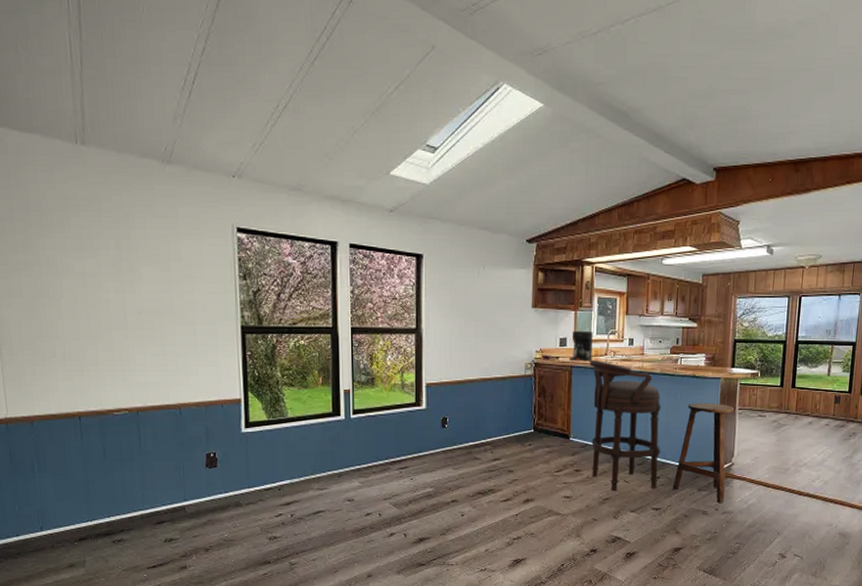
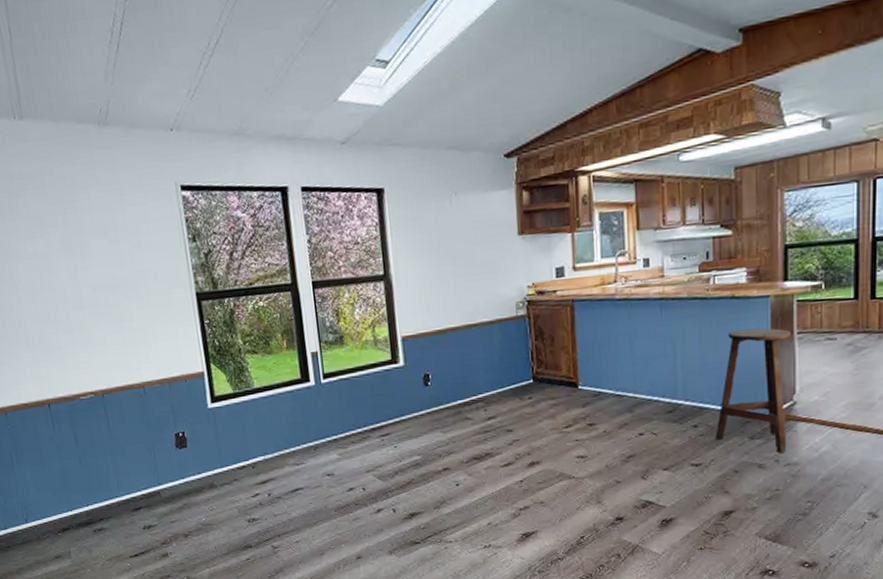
coffee maker: present [568,330,593,362] -> none [568,255,598,295]
bar stool: present [589,359,661,492] -> none [595,289,697,447]

